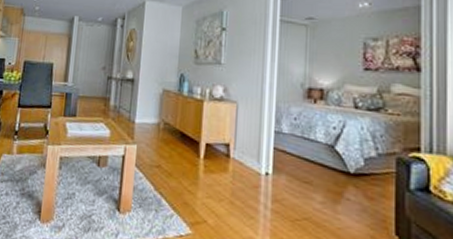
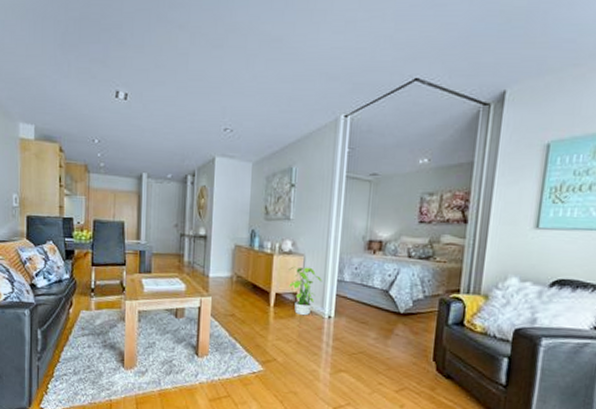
potted plant: none [220,114,258,171] -> present [289,266,323,316]

